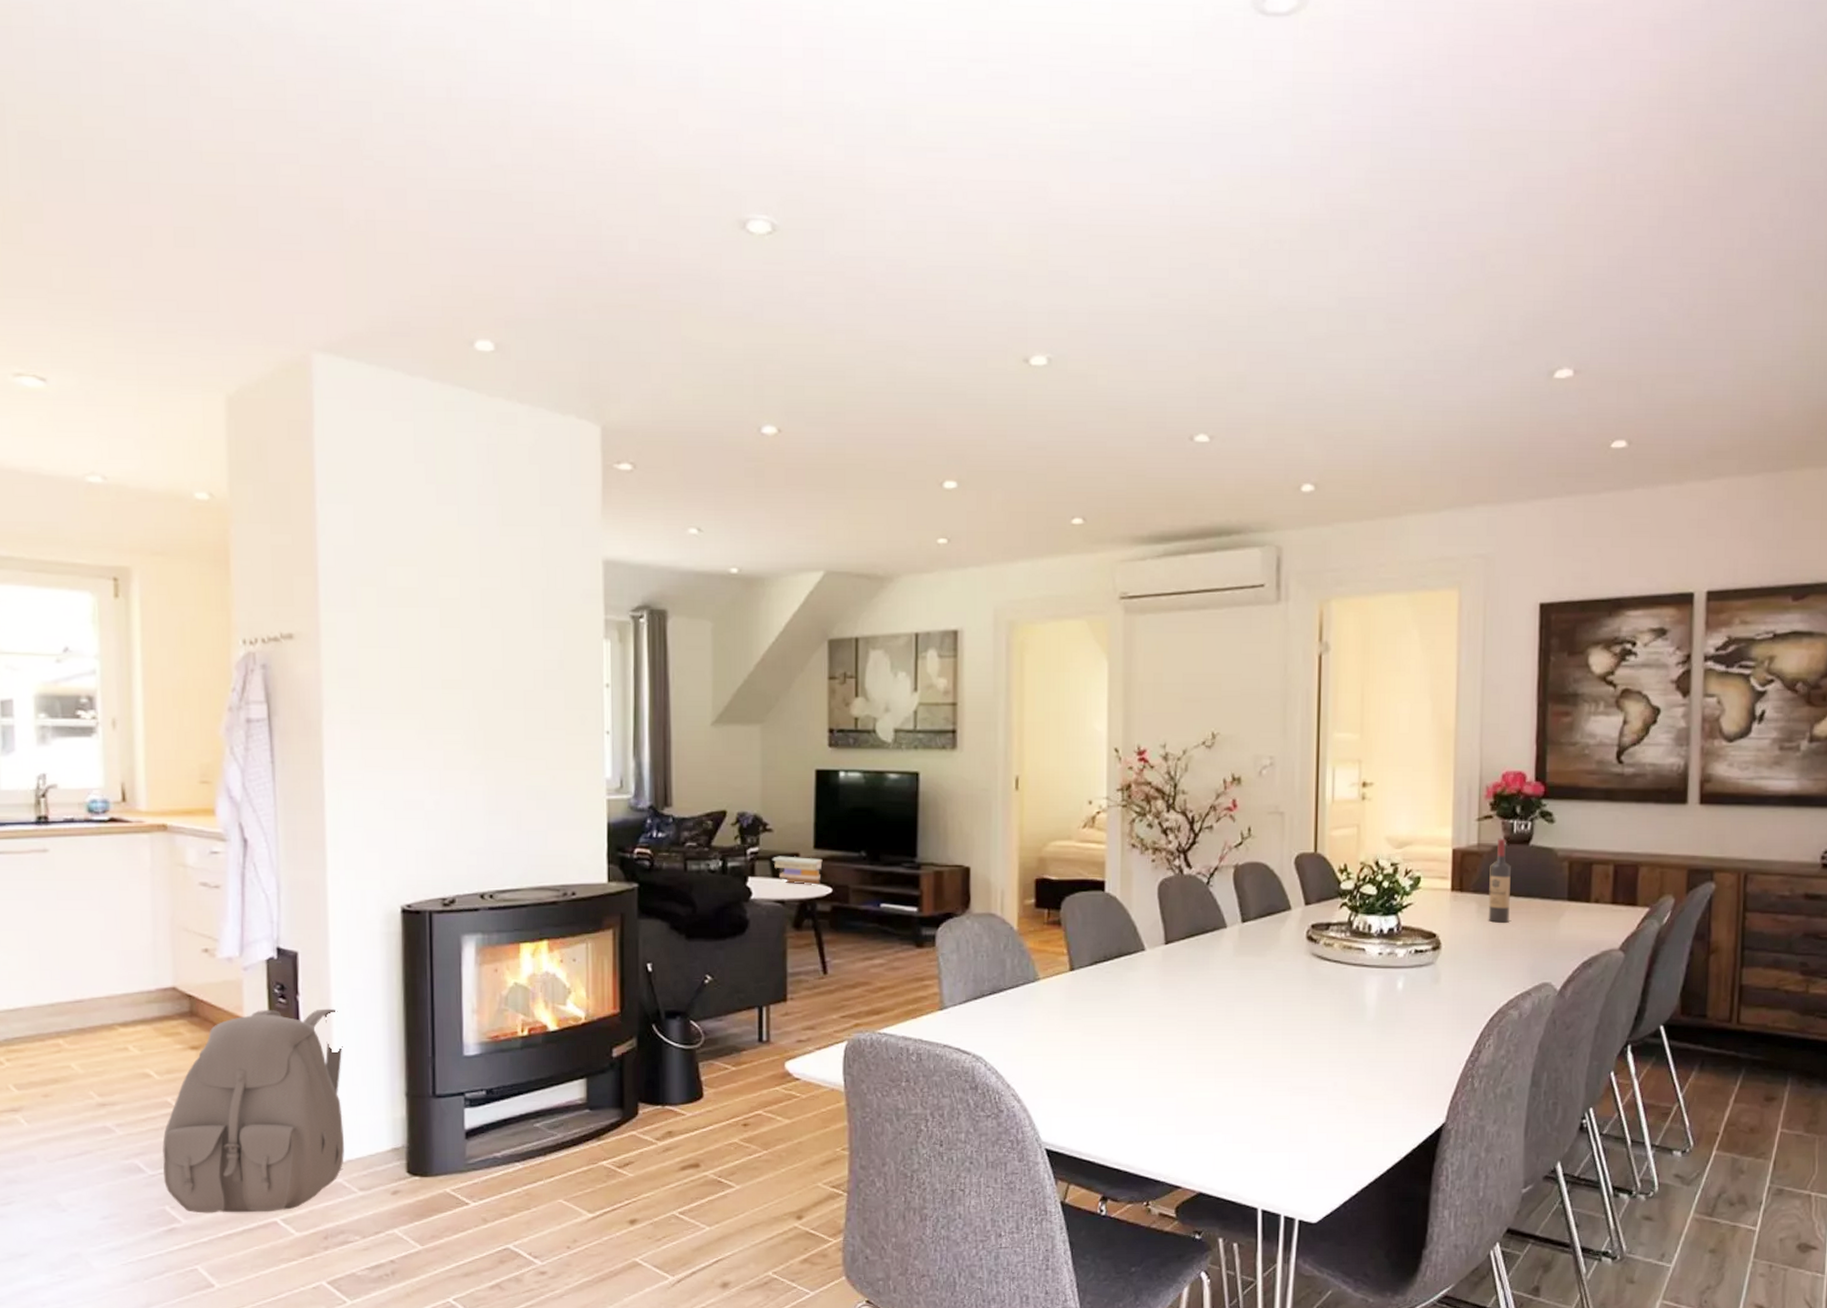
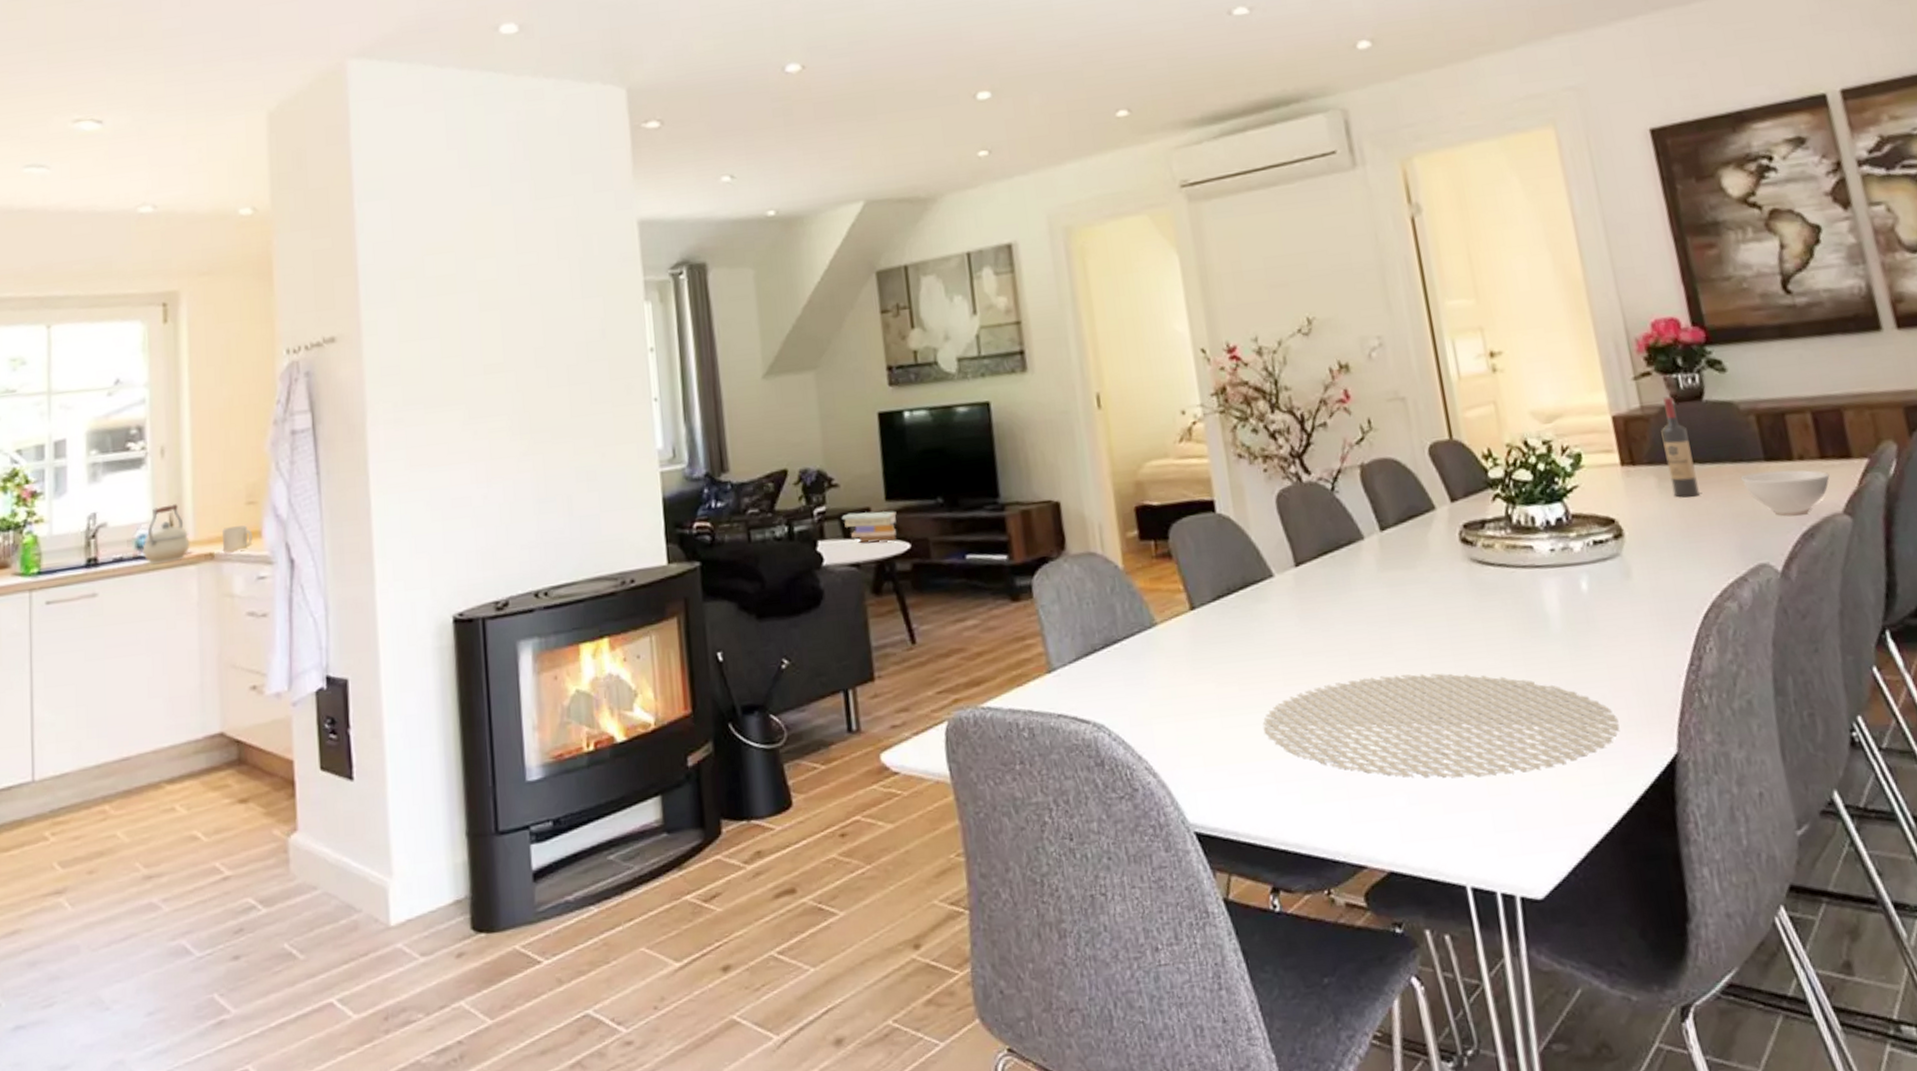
kettle: none [94,775,142,829] -> present [142,504,190,565]
backpack: present [162,1008,344,1214] -> none [210,740,403,1000]
mug: none [175,802,206,826] -> present [222,525,253,554]
place mat: none [1115,1040,1404,1127] -> present [1262,673,1620,778]
bowl: none [1545,909,1616,948] -> present [1740,470,1830,517]

